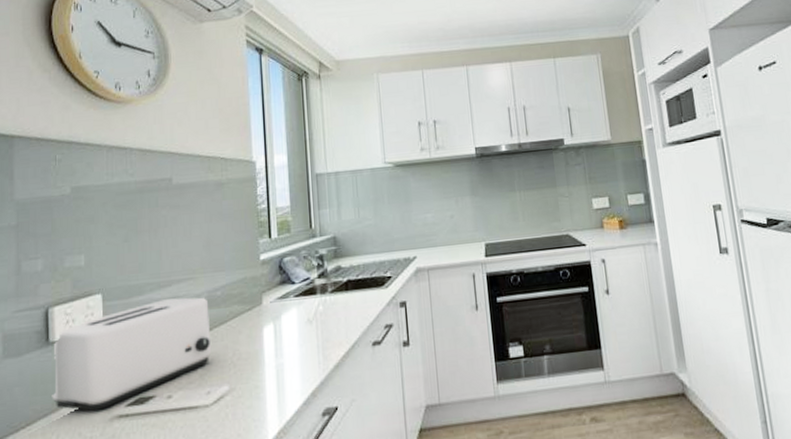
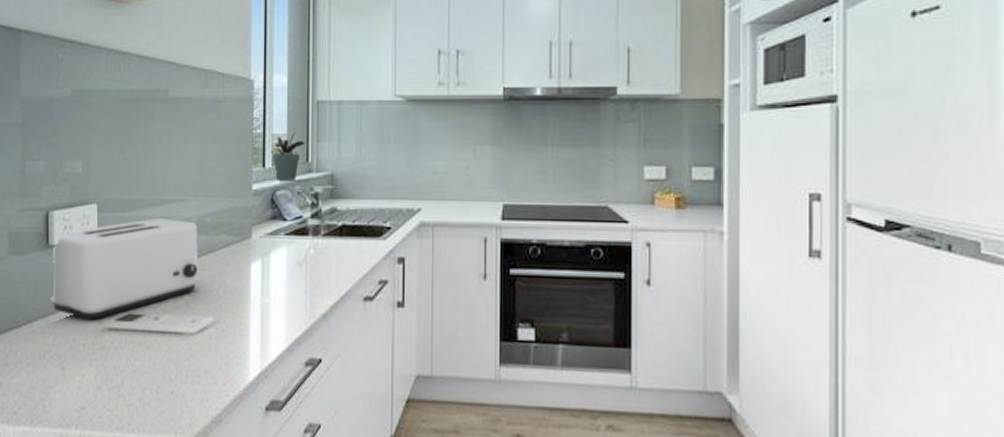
potted plant: none [275,202,308,249] -> present [270,131,305,181]

